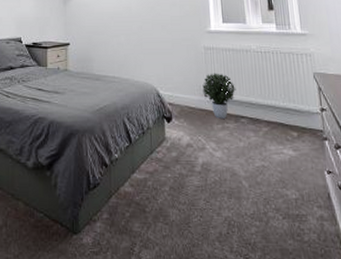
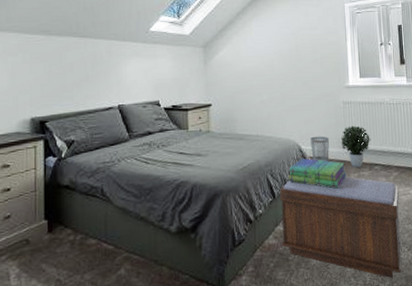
bench: none [137,126,276,249] -> present [280,177,402,279]
stack of books: none [145,104,209,139] -> present [288,158,347,189]
wastebasket: none [169,81,190,109] -> present [310,136,330,162]

